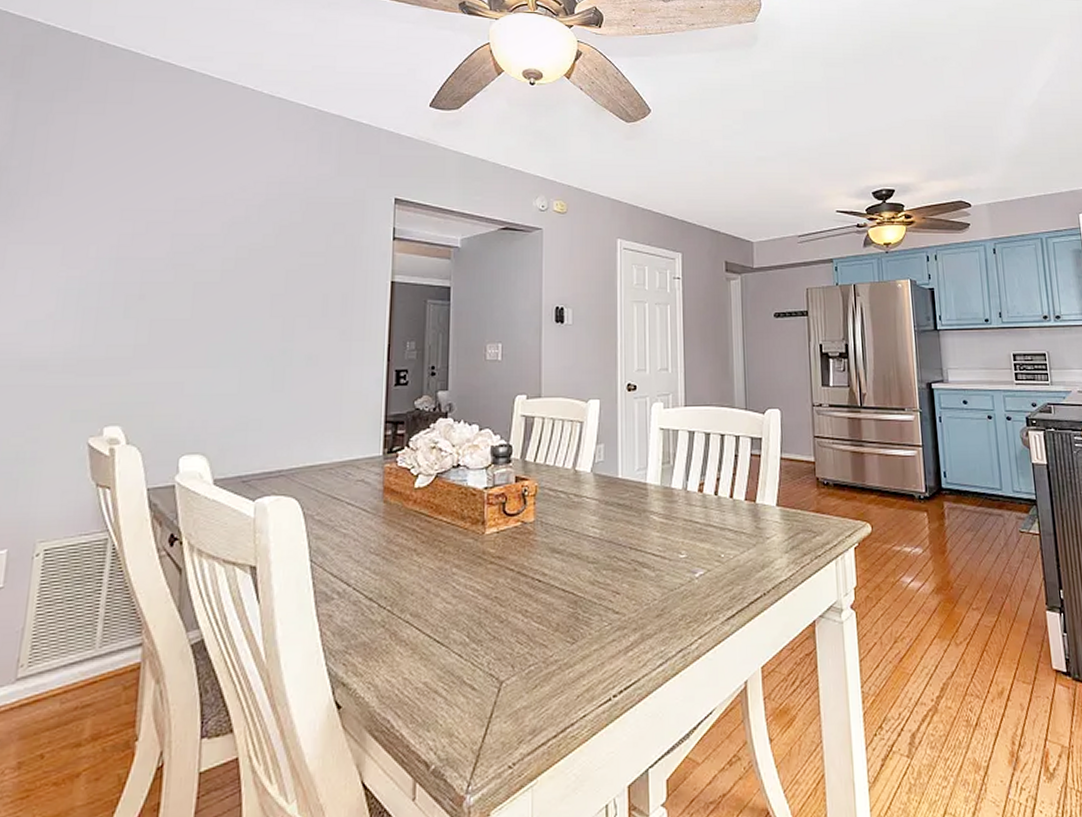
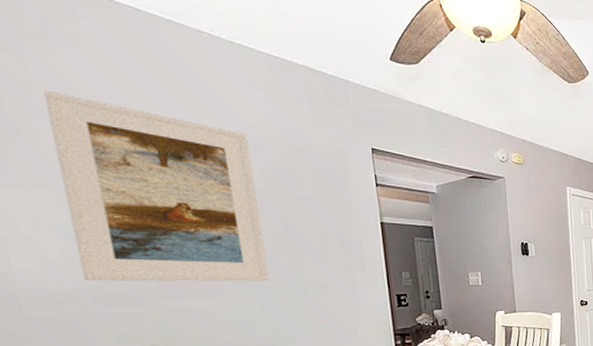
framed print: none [61,148,266,349] -> present [43,90,270,281]

